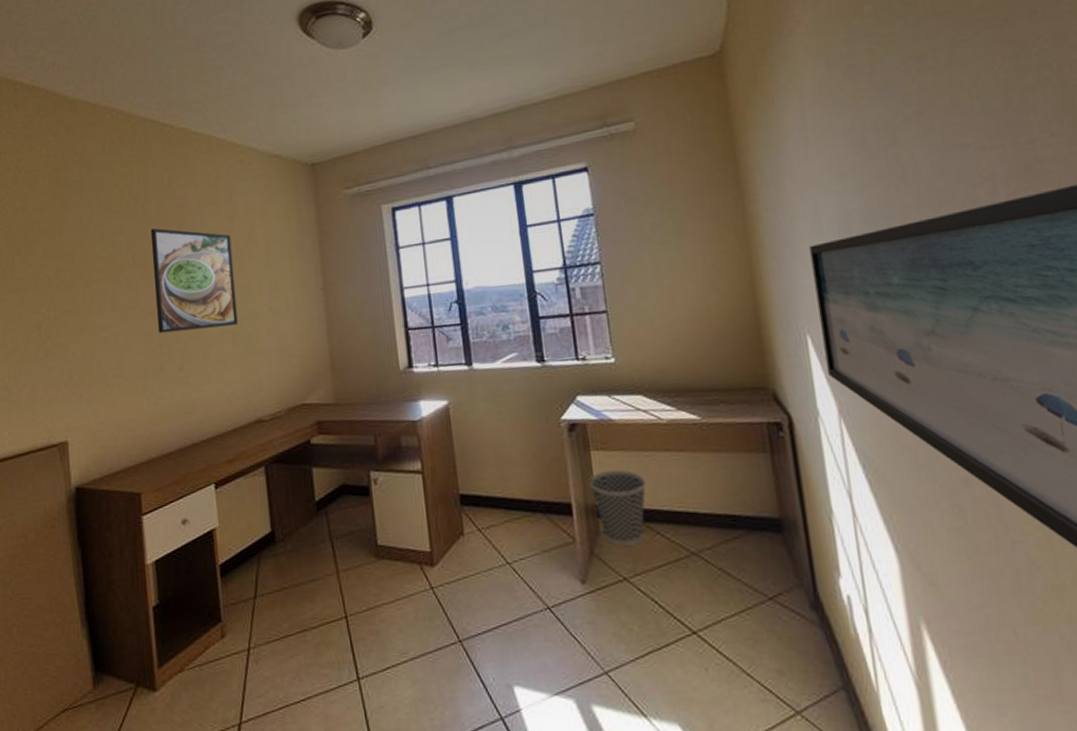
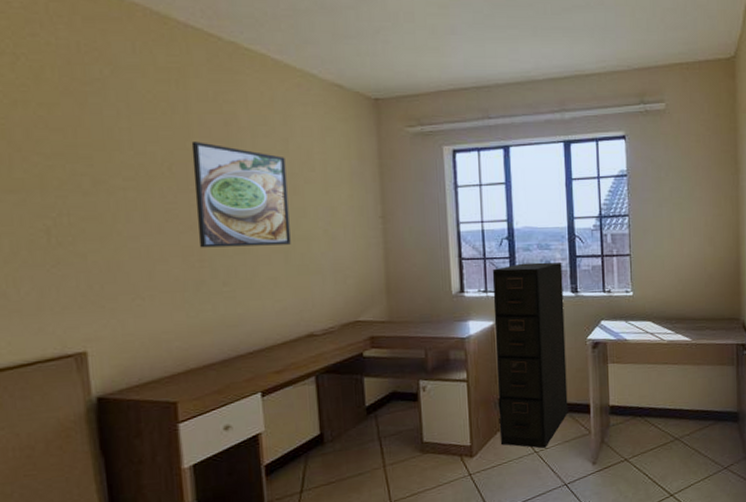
filing cabinet: none [442,326,545,559] -> present [492,262,568,449]
wastebasket: present [589,469,647,546] -> none [605,378,648,435]

